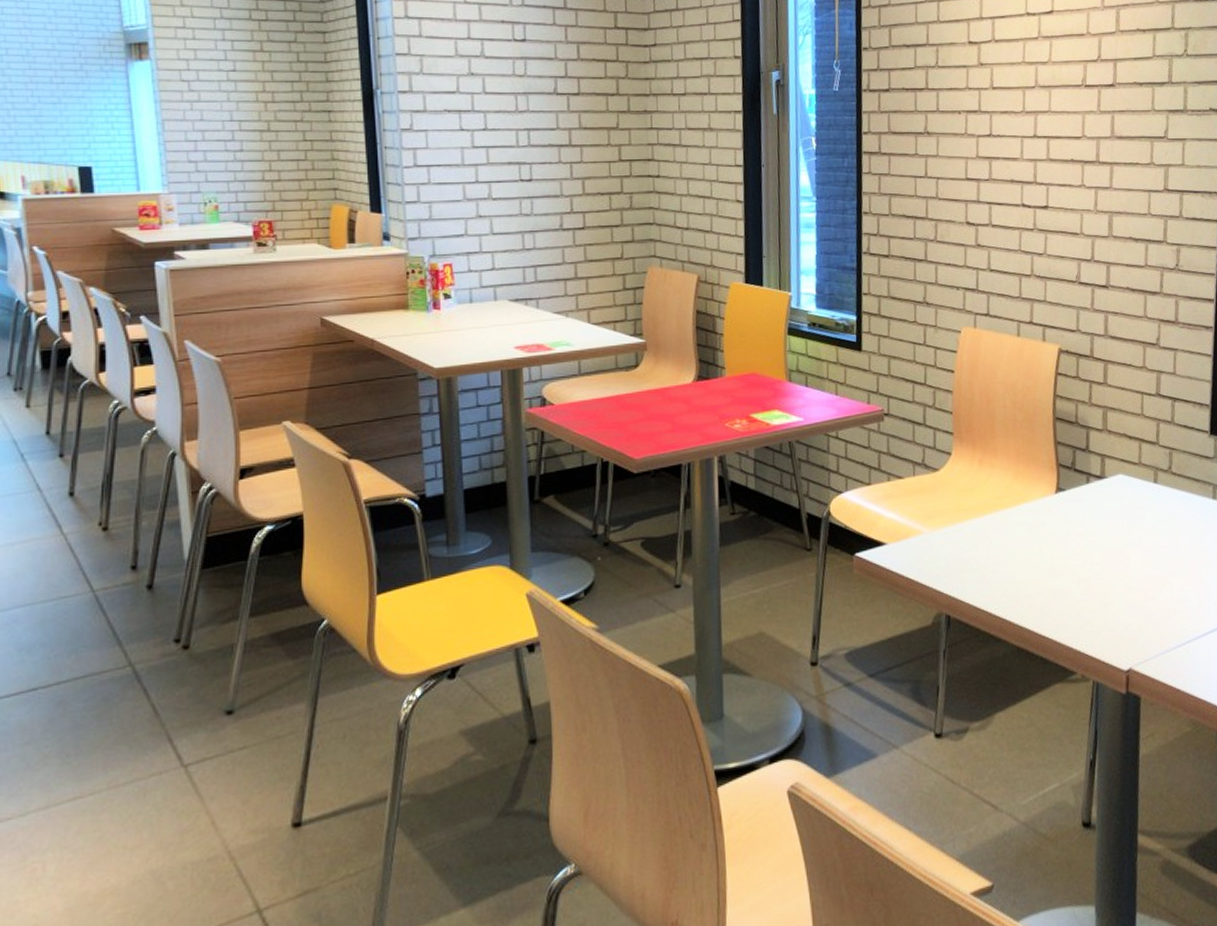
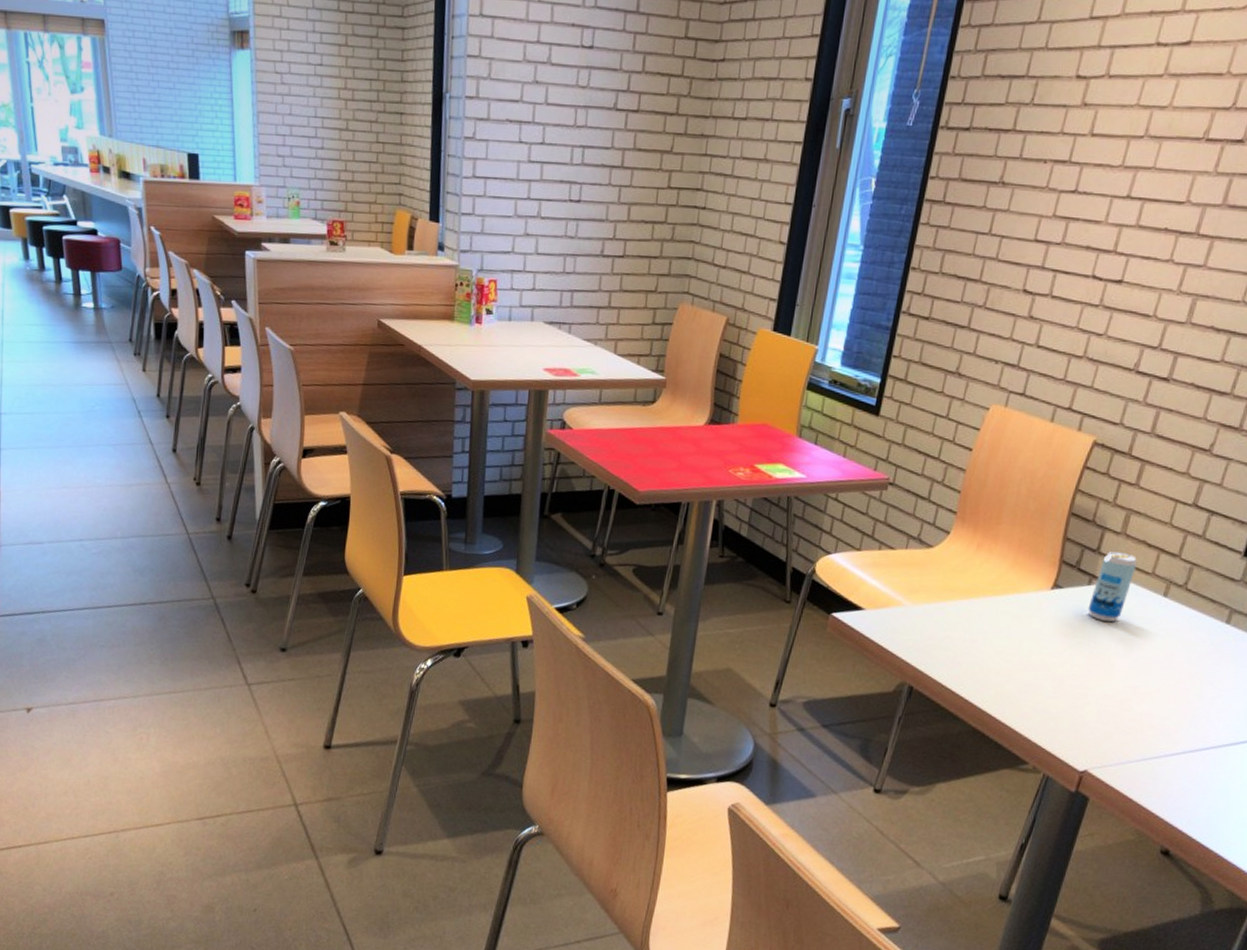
beverage can: none [1092,447,1125,516] -> present [1088,551,1138,622]

